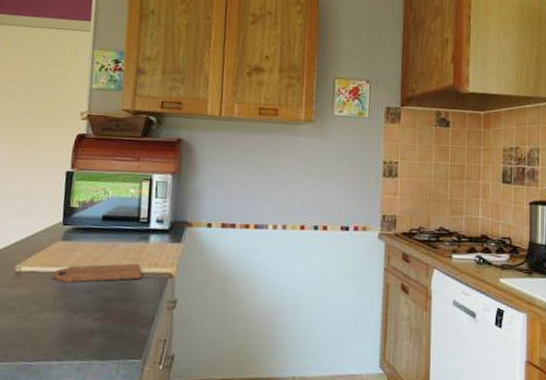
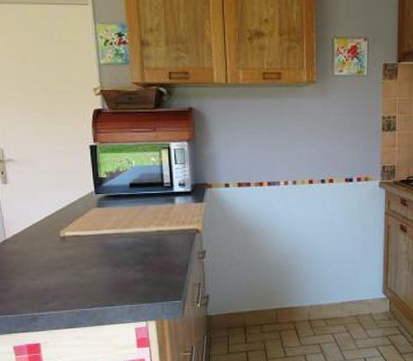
cutting board: present [53,263,142,283] -> none [95,223,172,243]

